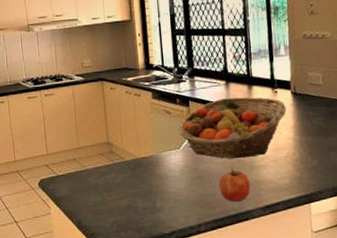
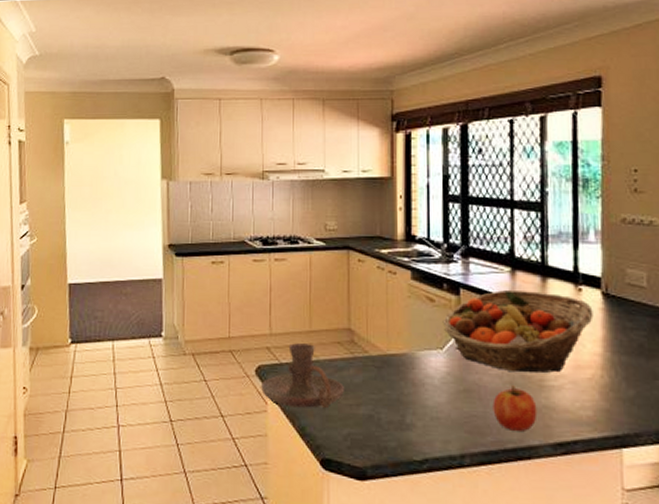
candle holder: none [44,158,109,208] -> present [261,343,345,409]

